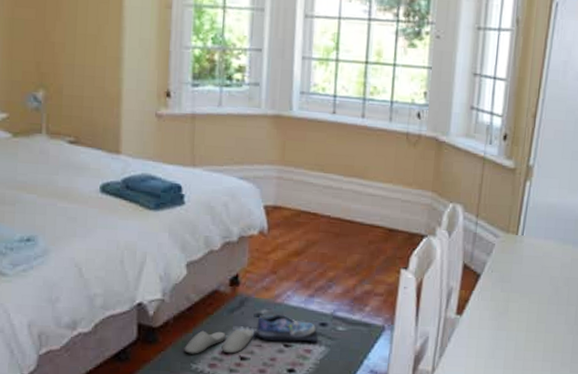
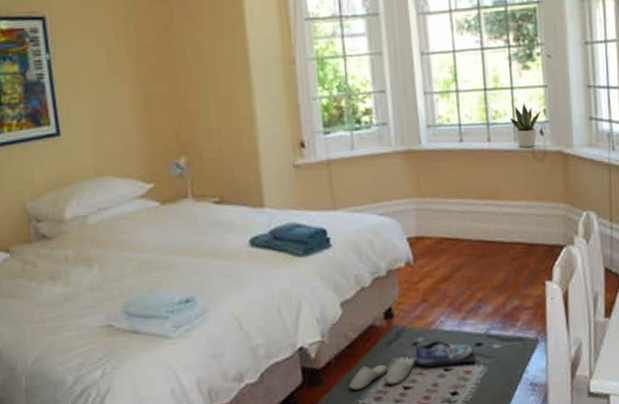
potted plant: none [388,81,421,130] -> present [510,102,541,148]

